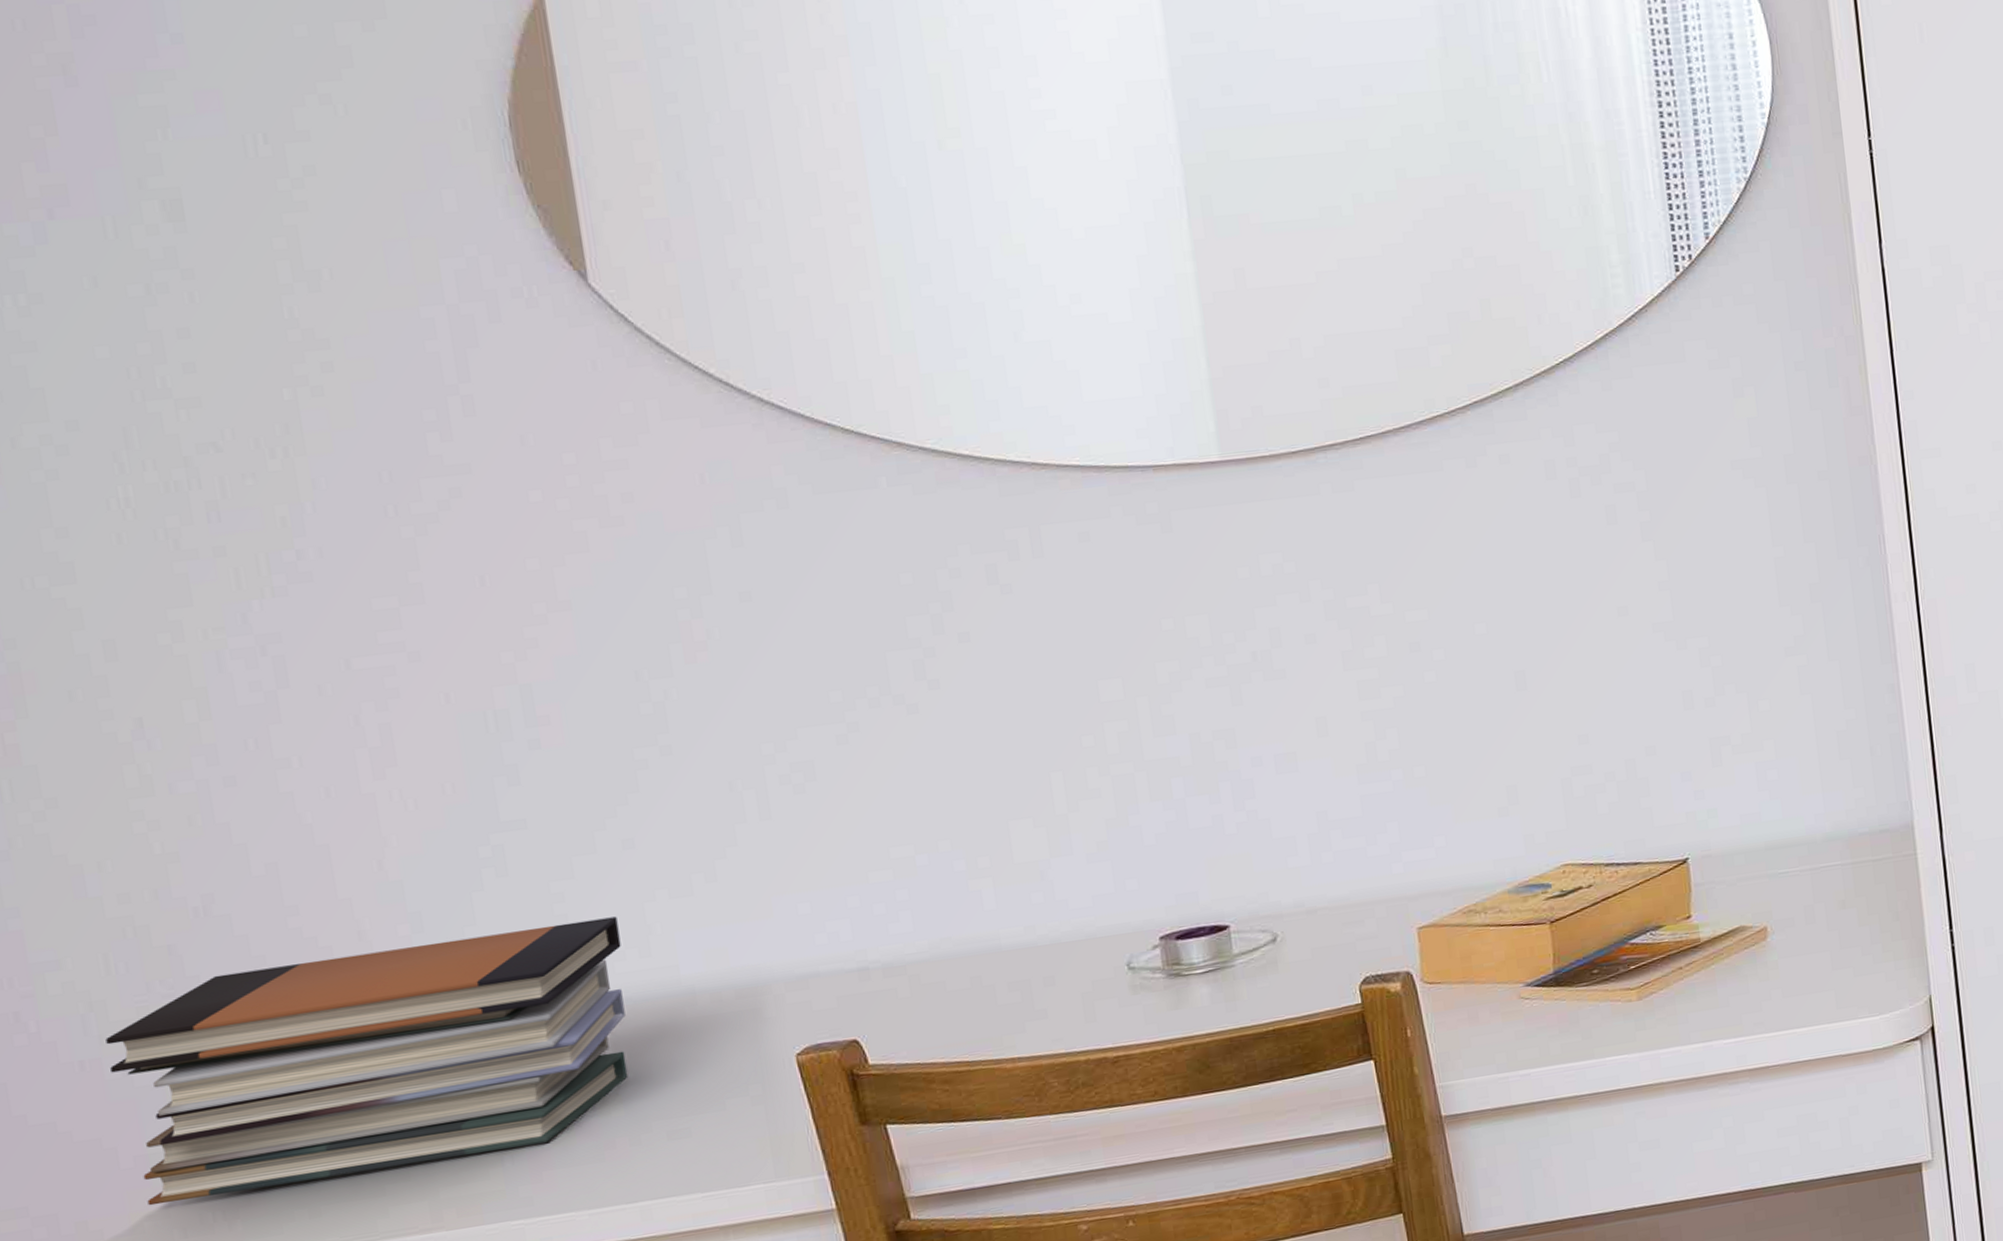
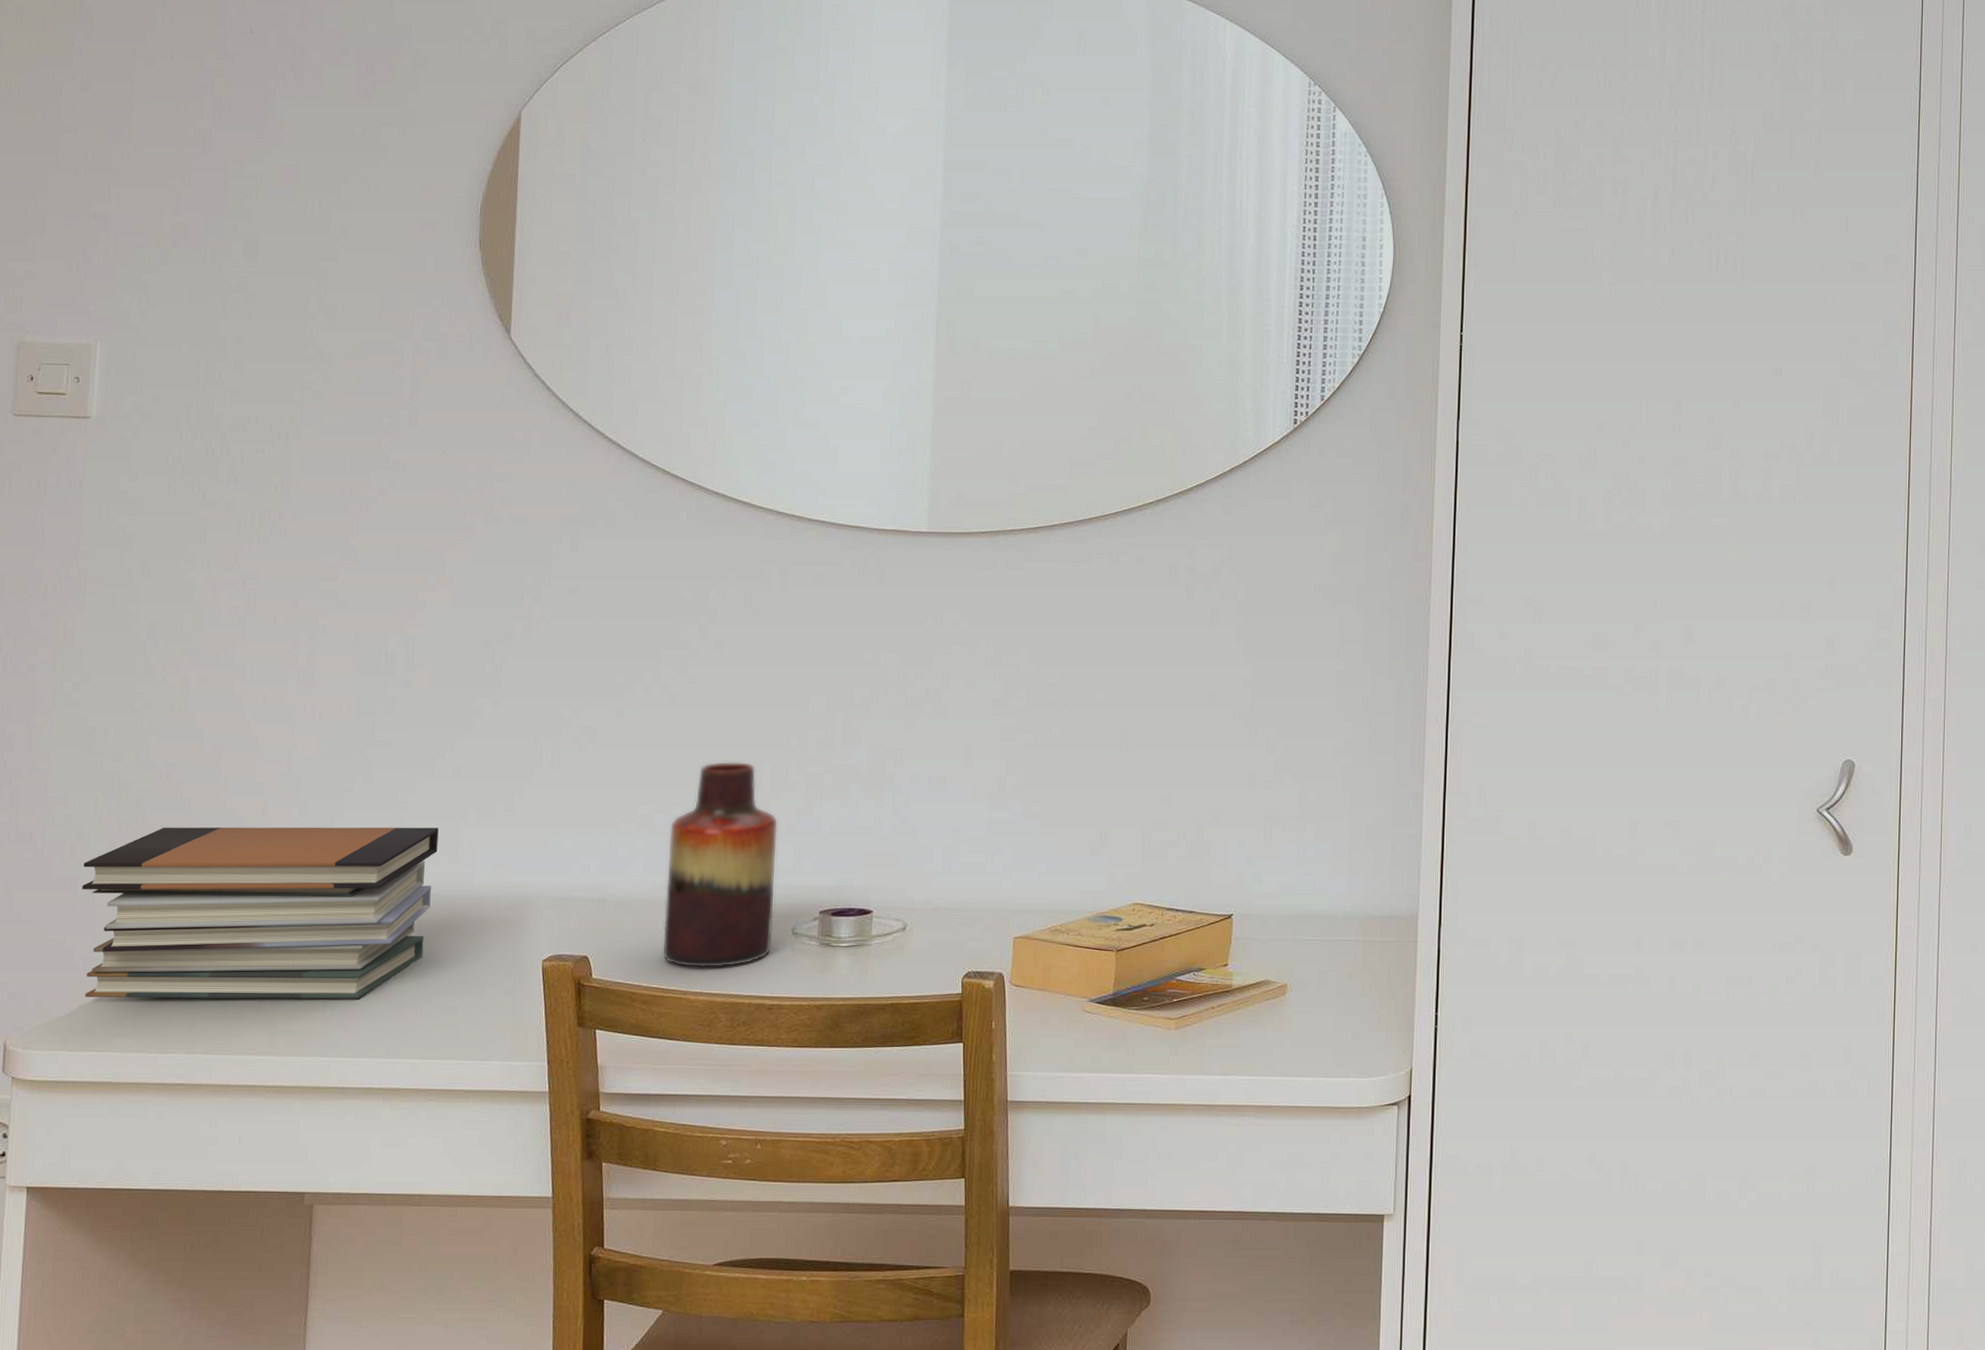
vase: none [938,773,1104,1032] -> present [662,761,779,968]

